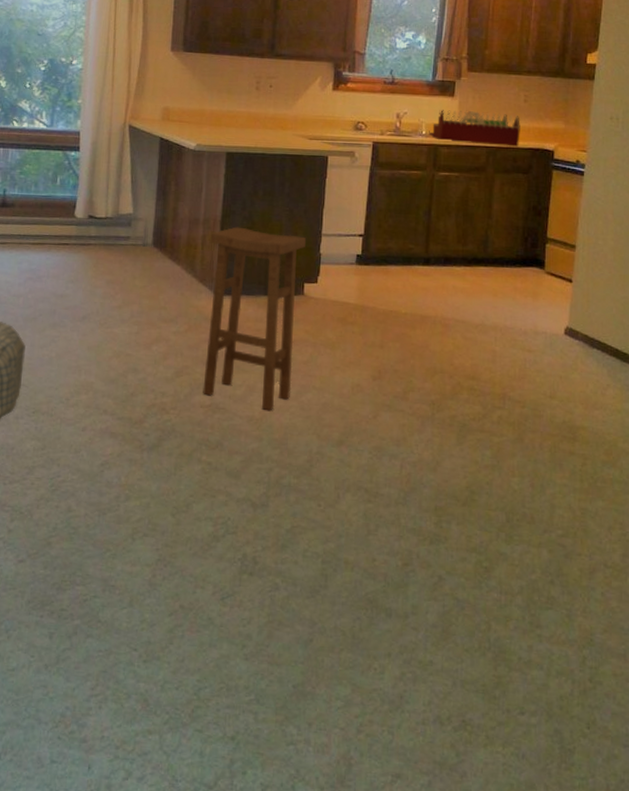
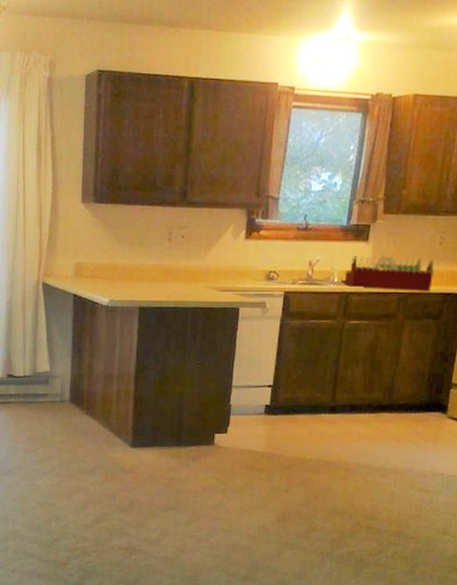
bar stool: present [203,226,306,410] -> none [120,381,217,551]

